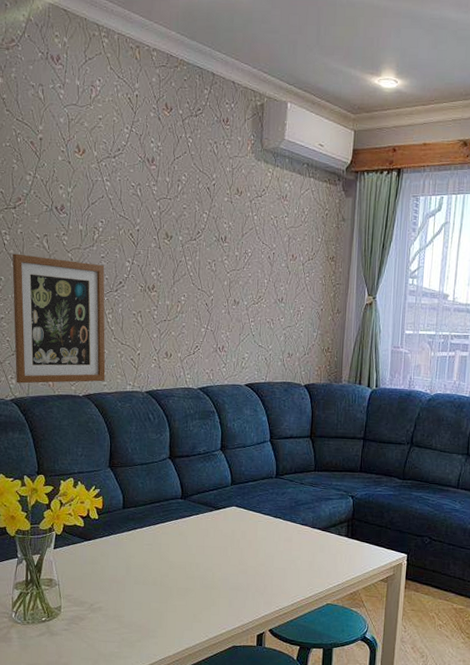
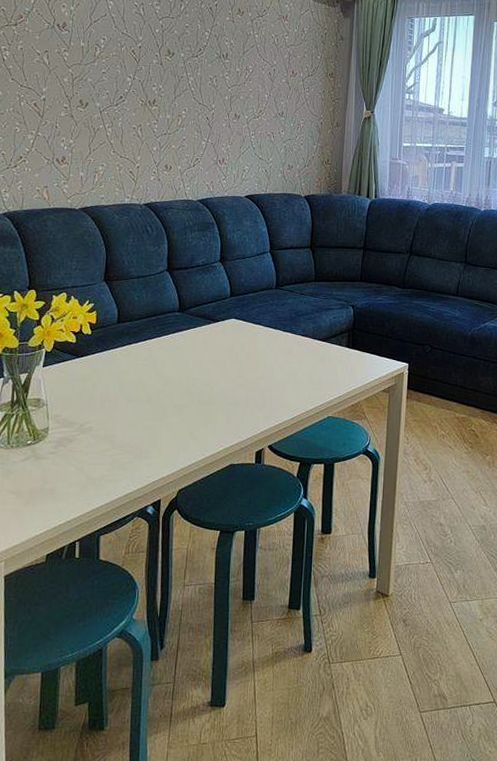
wall art: present [12,253,106,384] -> none [9,69,106,197]

